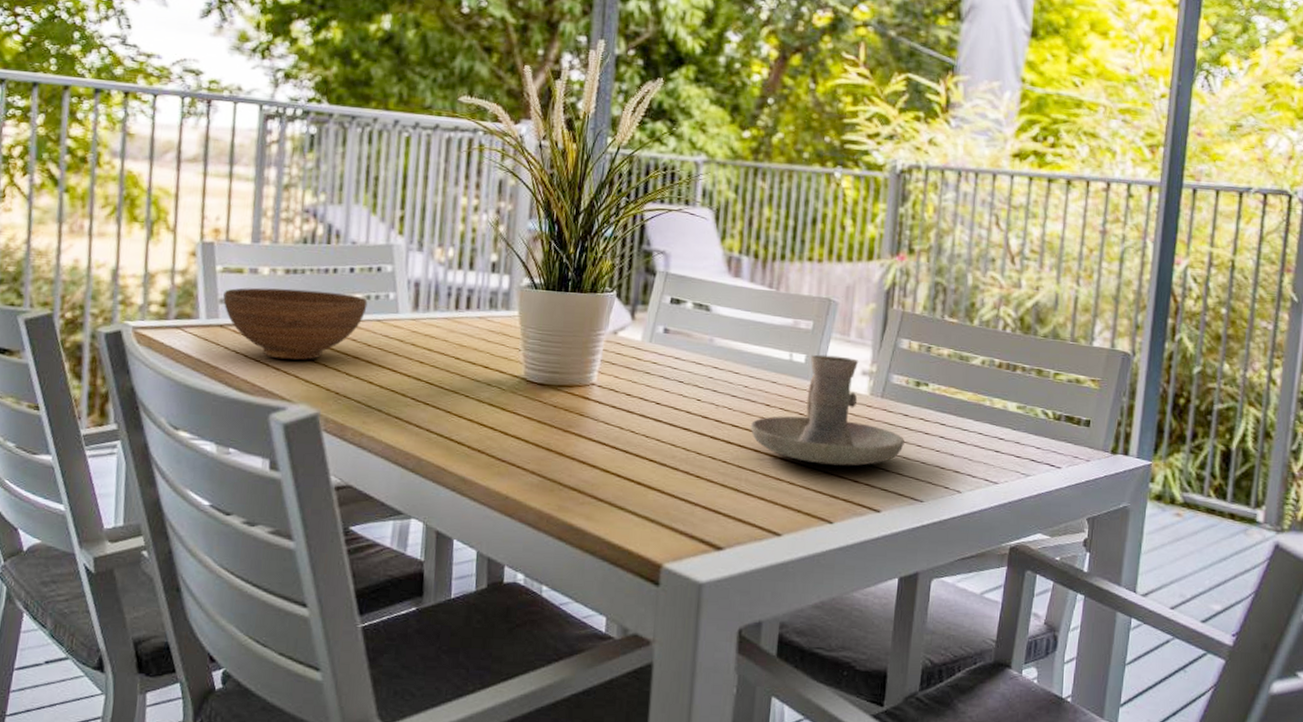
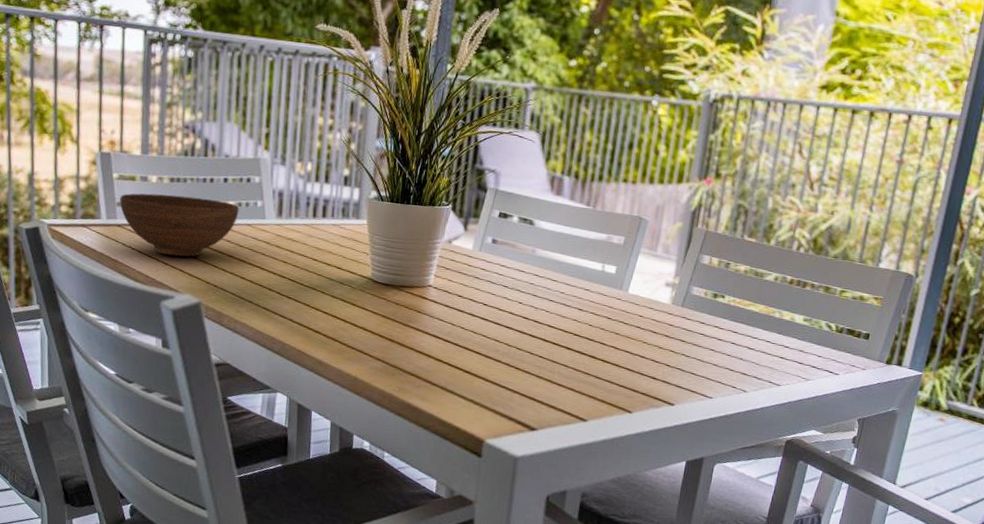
candle holder: present [750,354,905,466] -> none [564,266,700,365]

